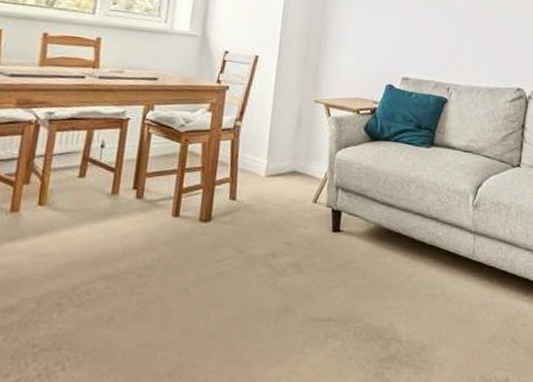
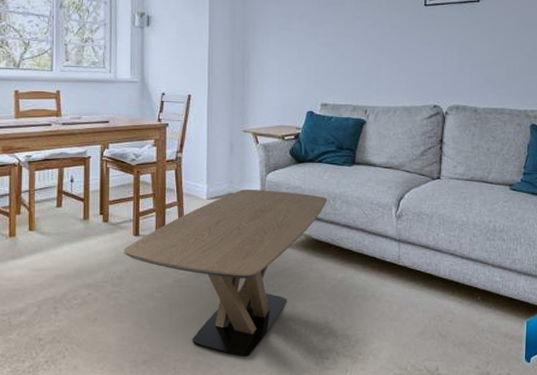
coffee table: none [158,167,401,367] -> present [124,190,327,357]

